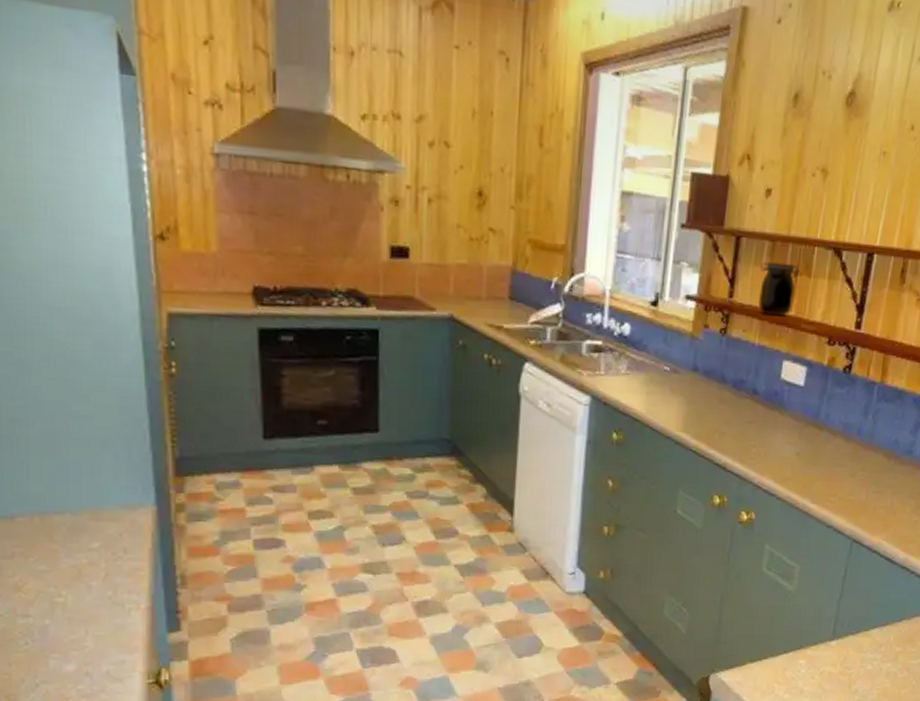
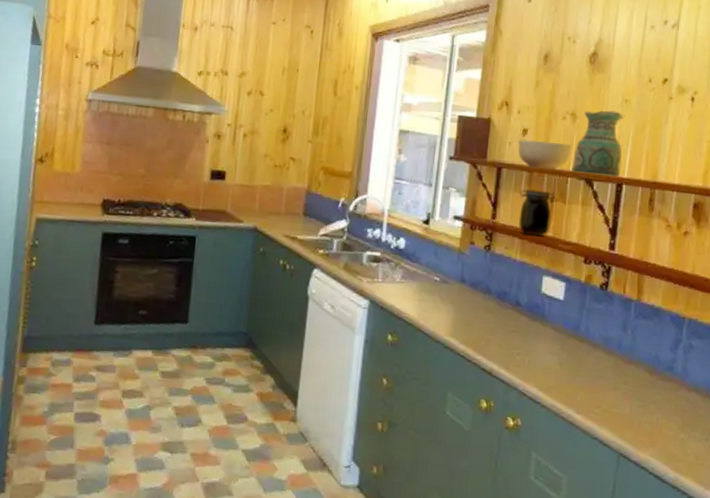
bowl: none [760,202,822,240] -> present [518,139,573,171]
ceramic pitcher: none [819,165,882,247] -> present [571,110,625,179]

